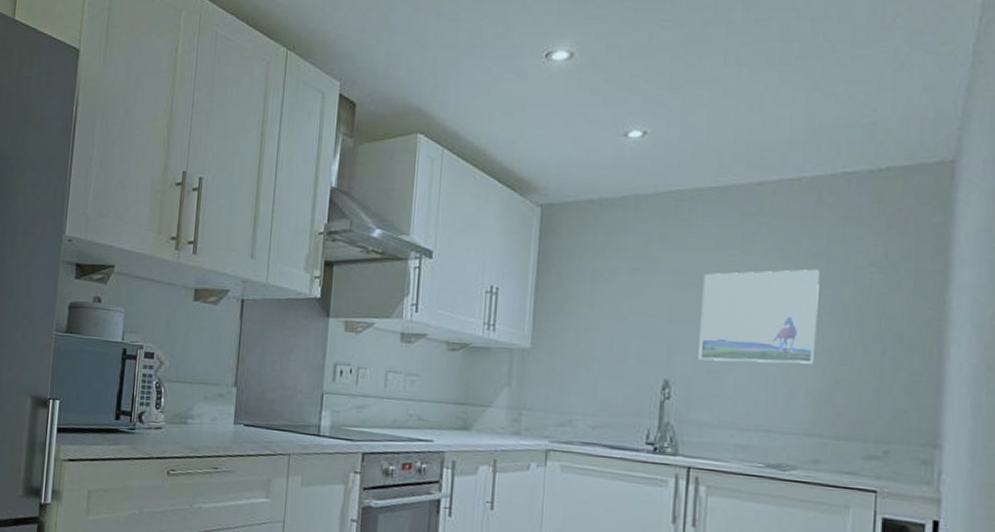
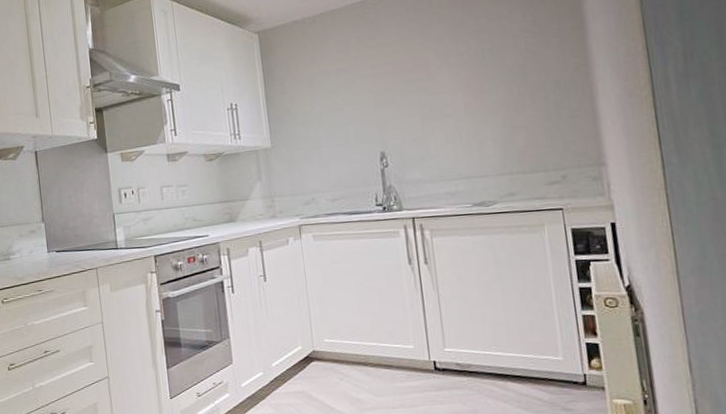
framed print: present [698,269,820,364] -> none [396,42,495,131]

